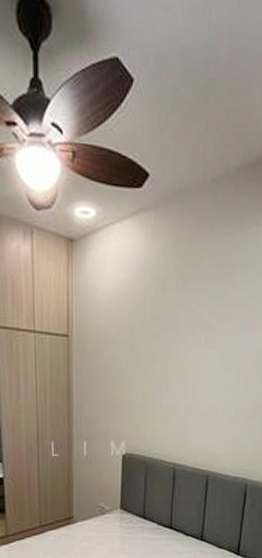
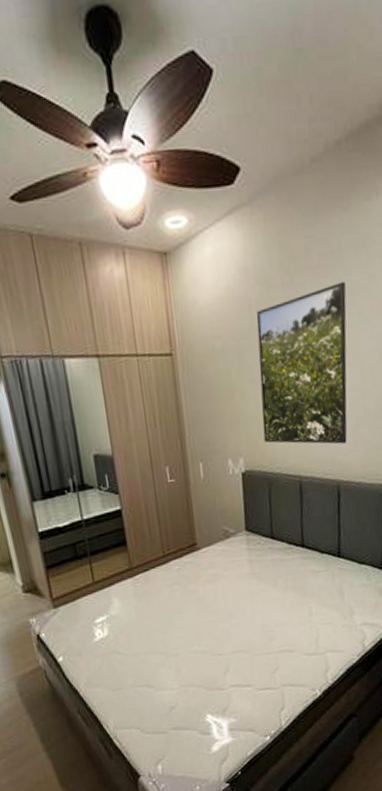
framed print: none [146,293,231,439] -> present [256,281,347,444]

